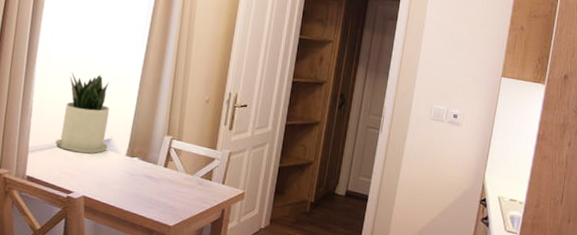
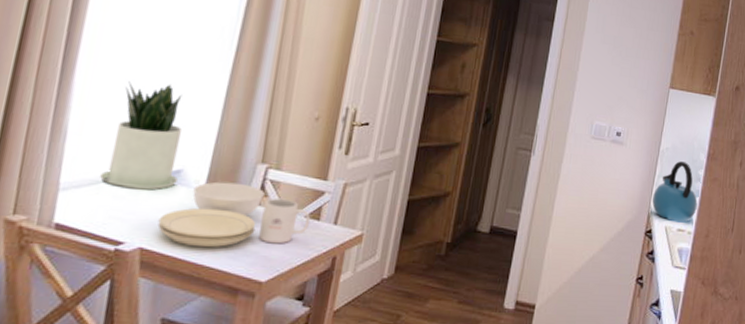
plate: none [95,168,165,199] -> present [157,208,256,248]
bowl: none [119,148,170,176] -> present [193,181,265,217]
mug: none [167,162,205,198] -> present [259,198,311,244]
kettle: none [486,140,528,193] -> present [652,161,698,222]

